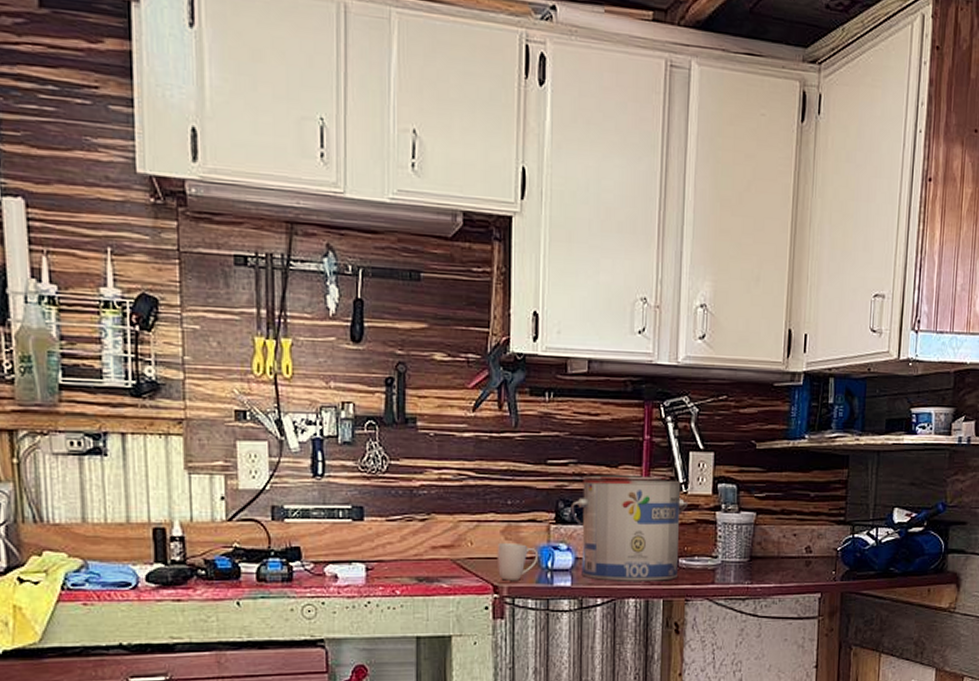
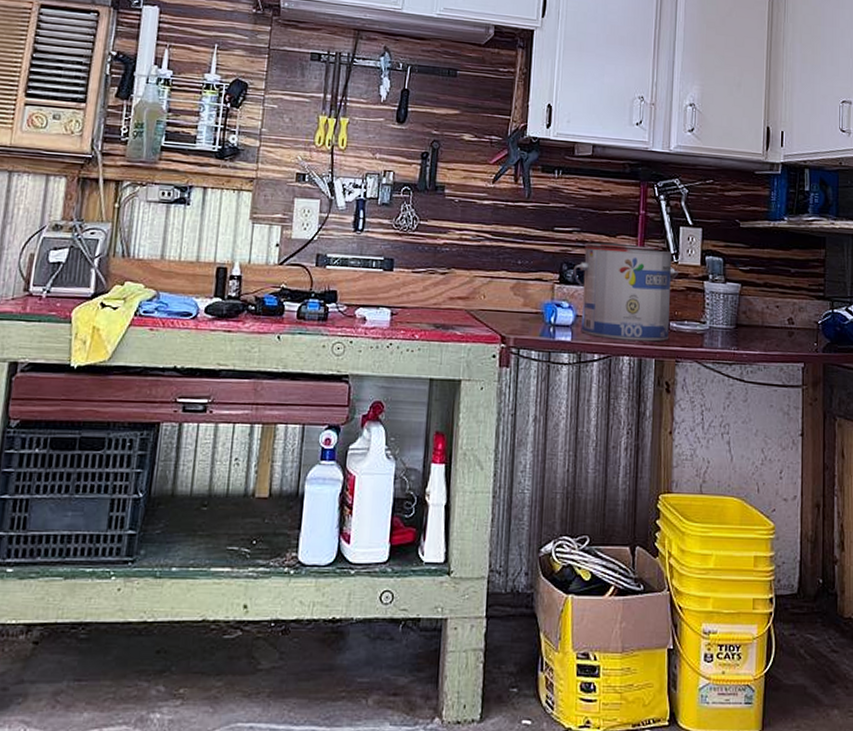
mug: present [496,542,539,581] -> none [505,297,543,333]

